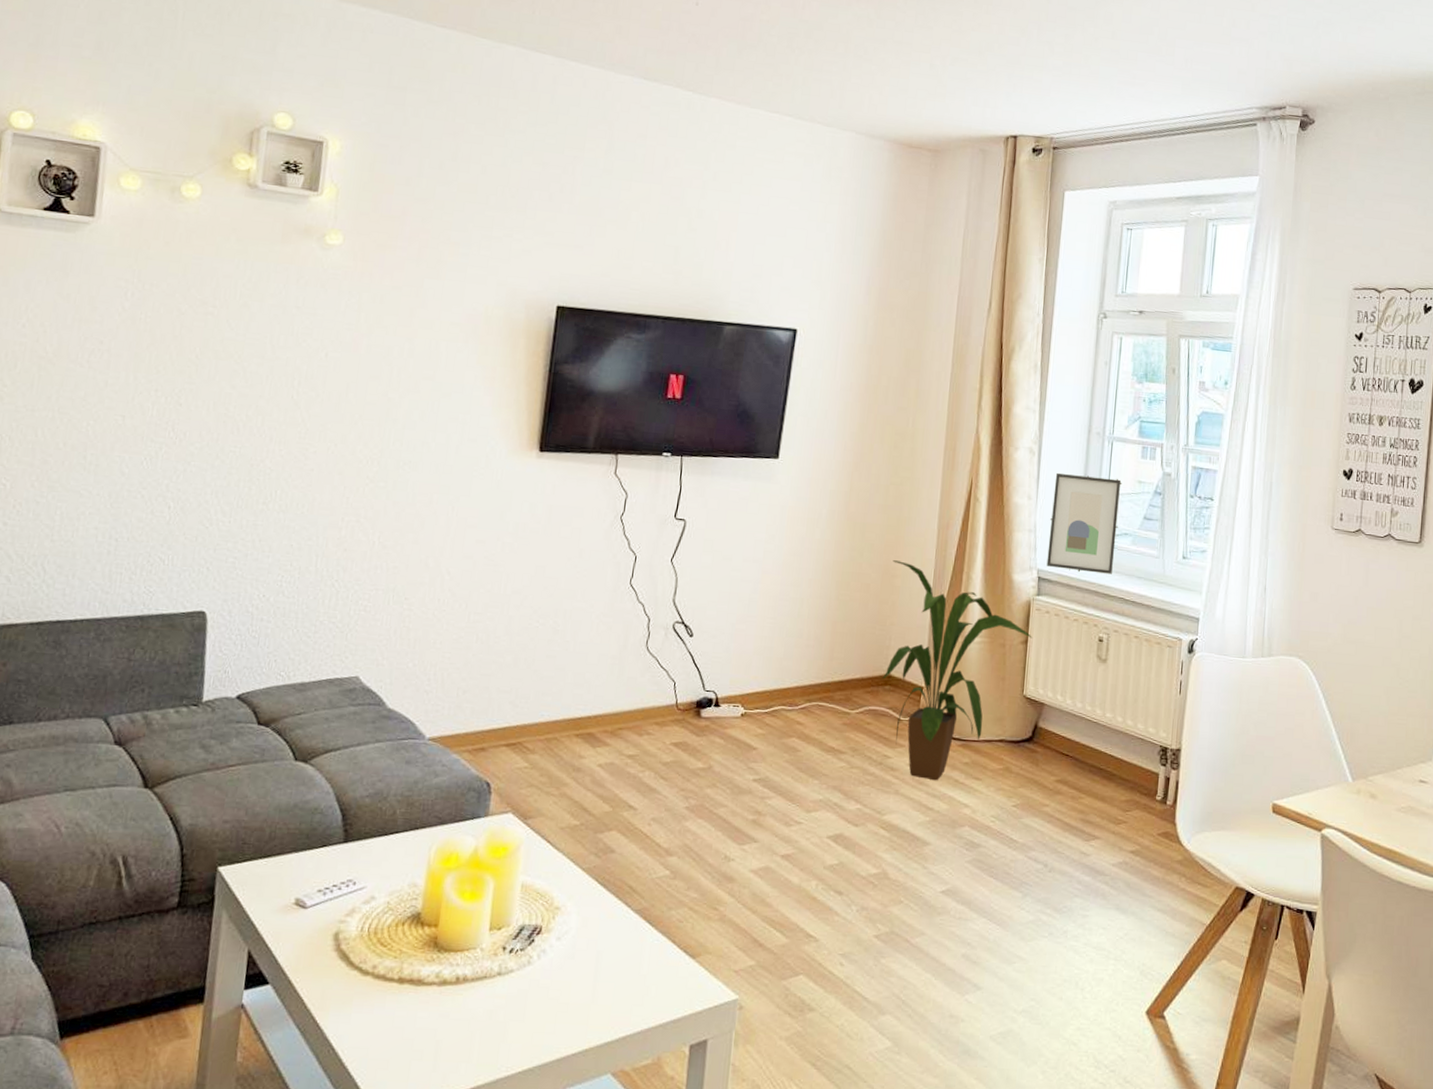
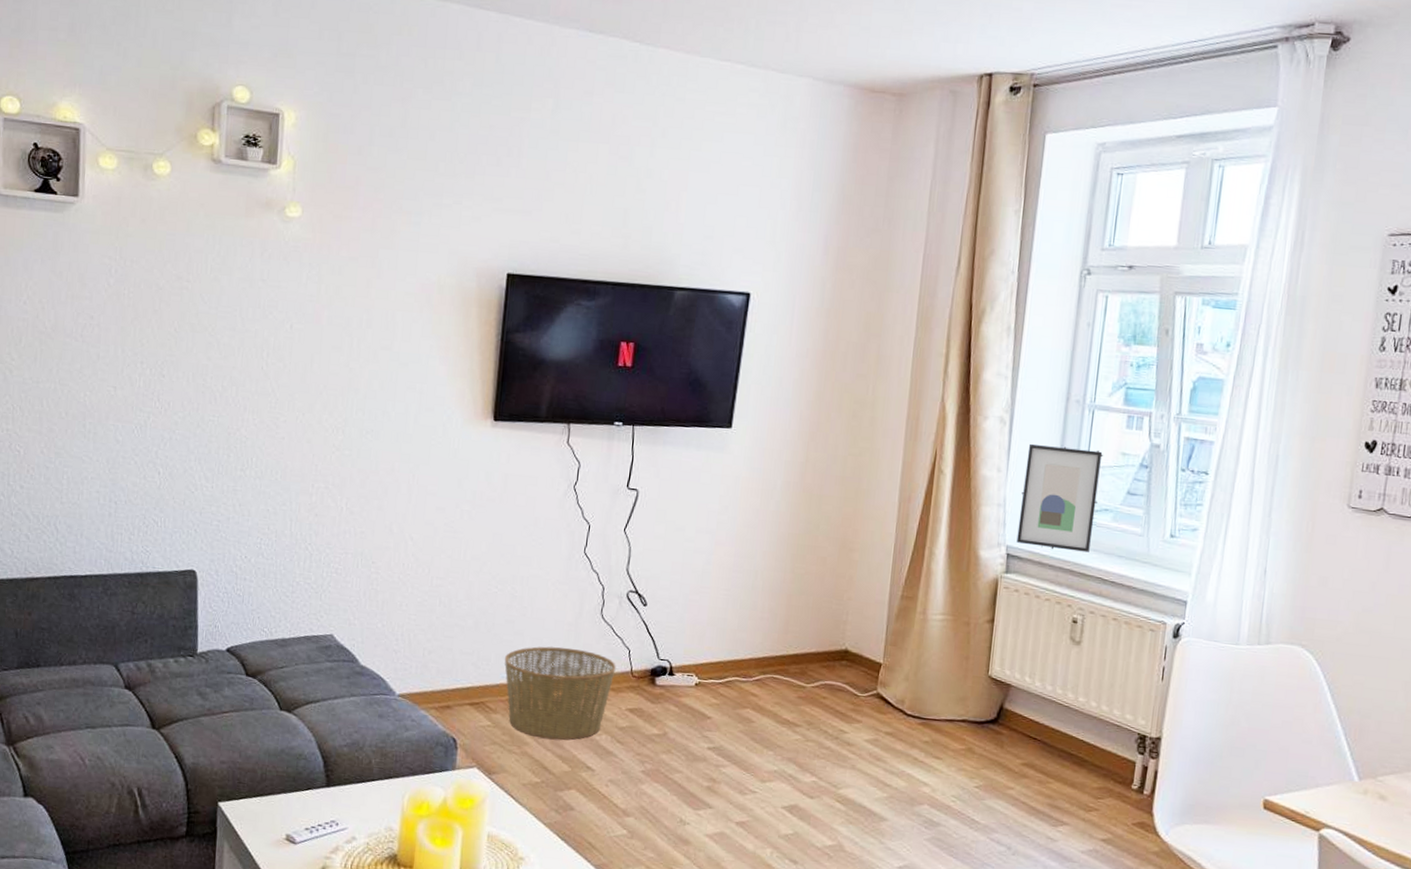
basket: none [544,681,661,779] -> present [504,646,616,740]
house plant: present [882,560,1033,781] -> none [838,534,1000,758]

